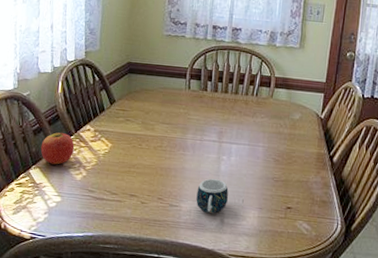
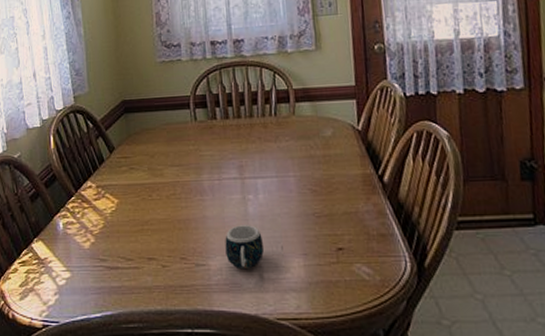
apple: present [40,132,75,165] -> none [40,194,77,234]

